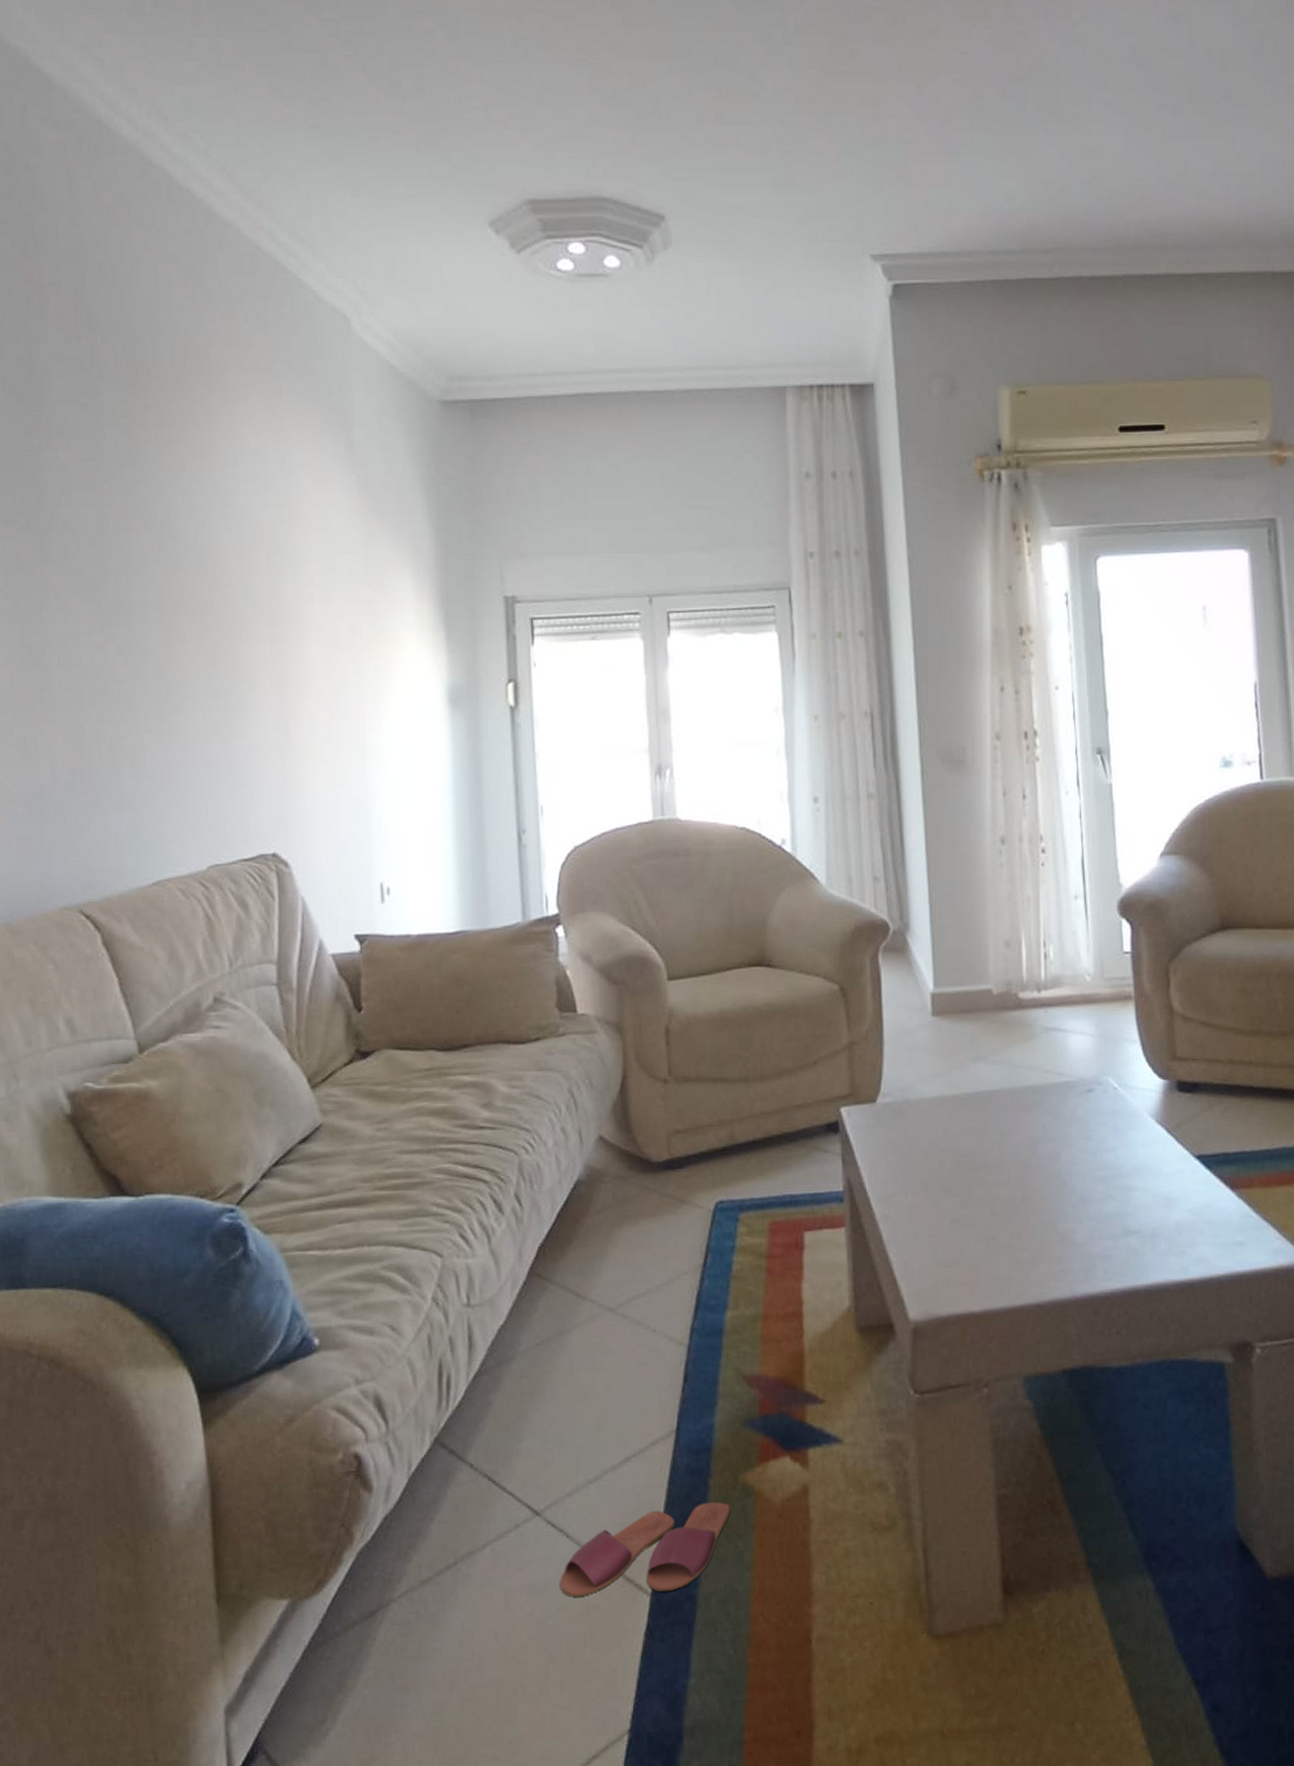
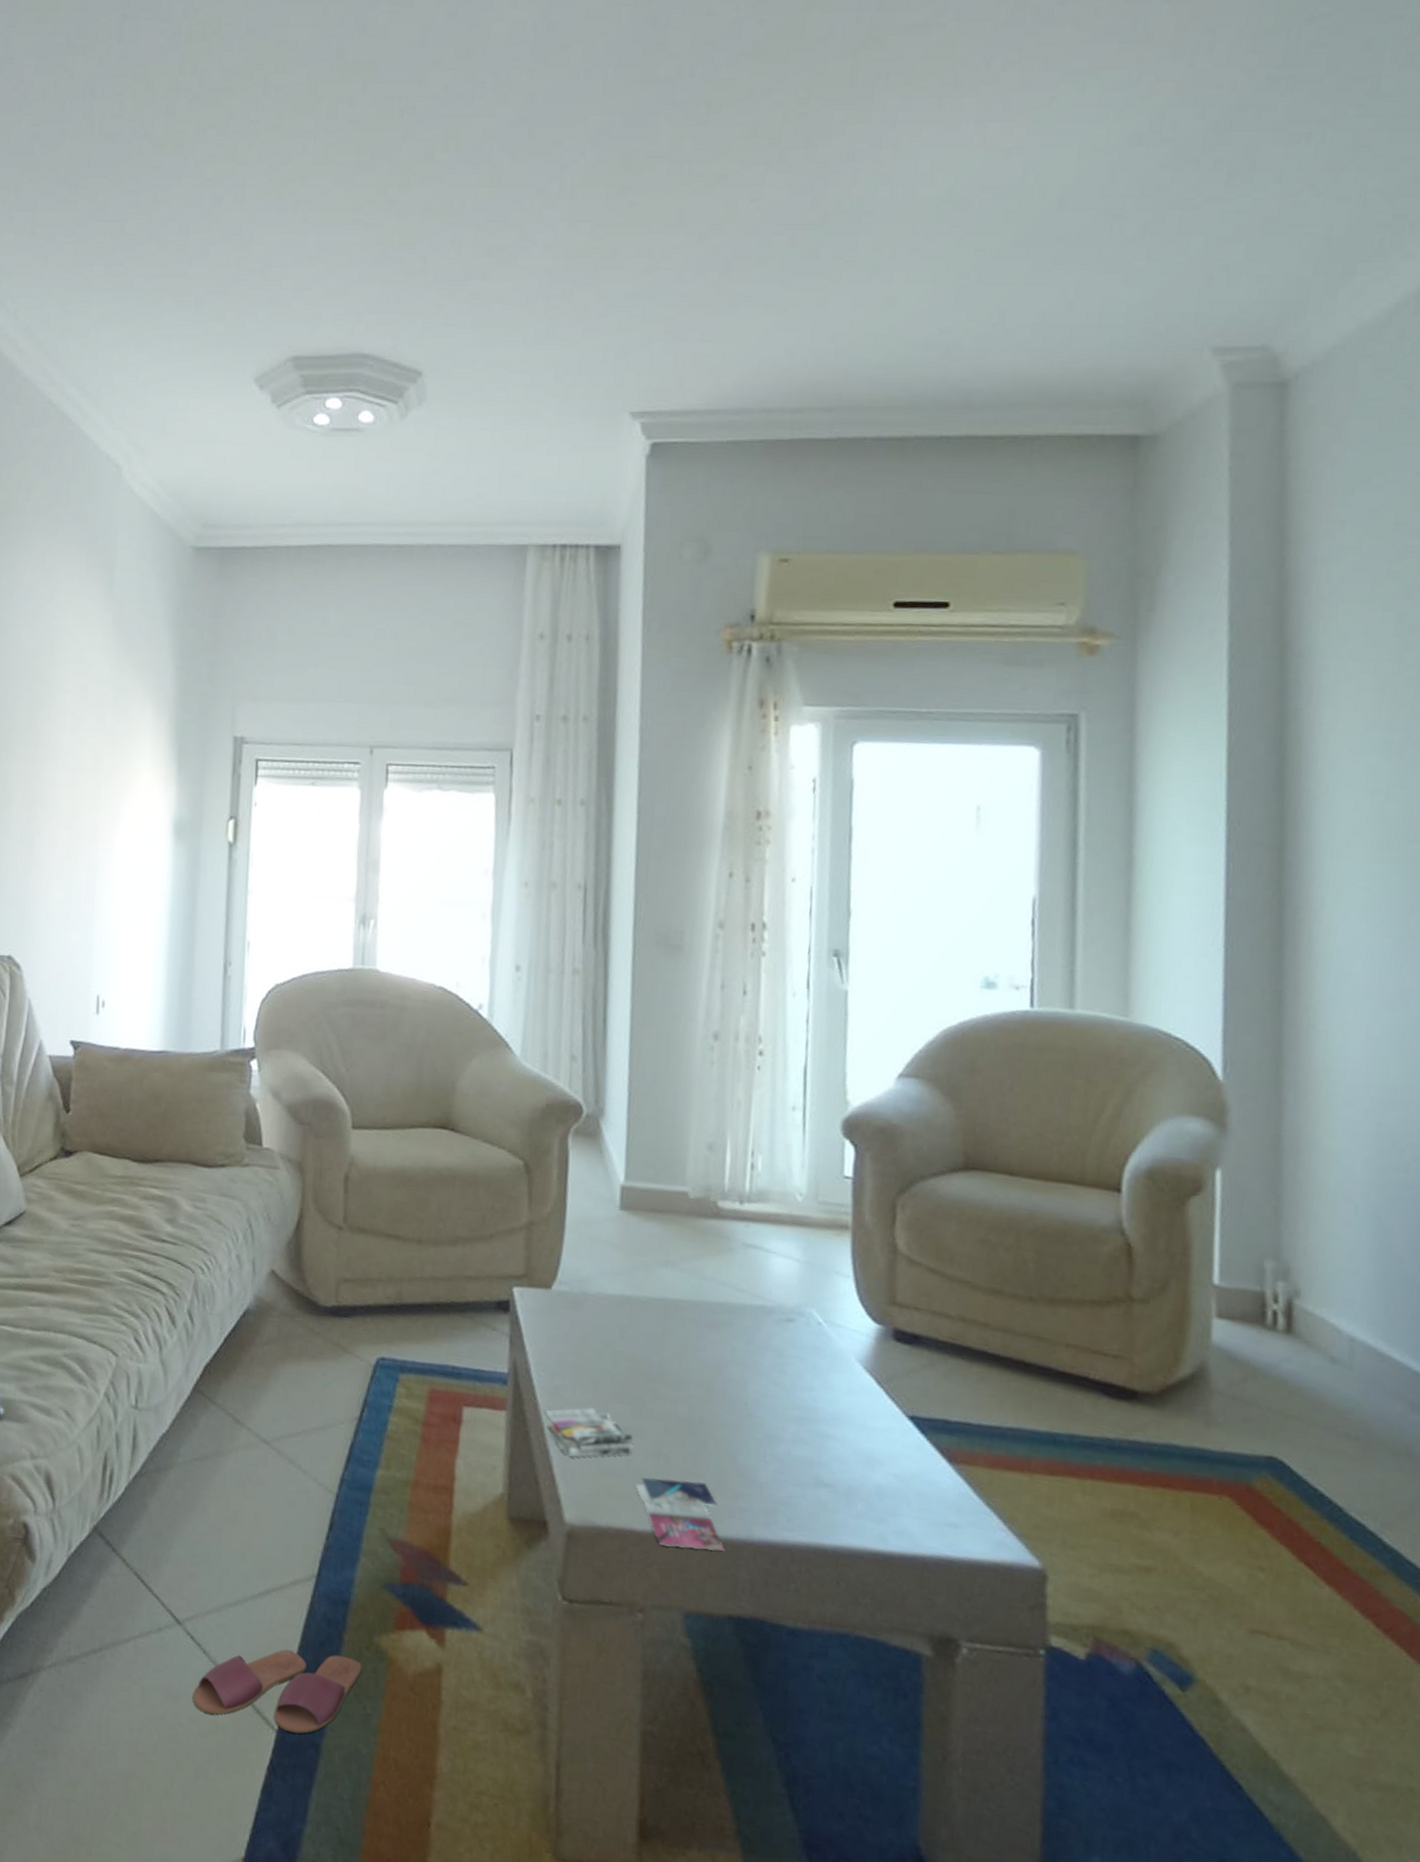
magazine: none [881,1206,1054,1321] -> present [544,1407,725,1552]

